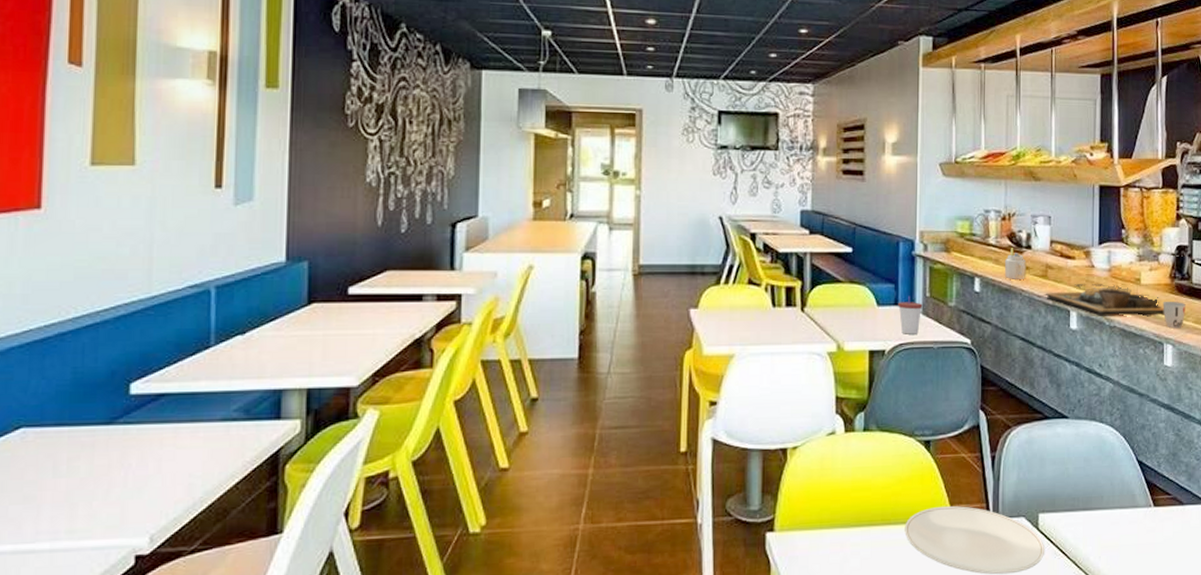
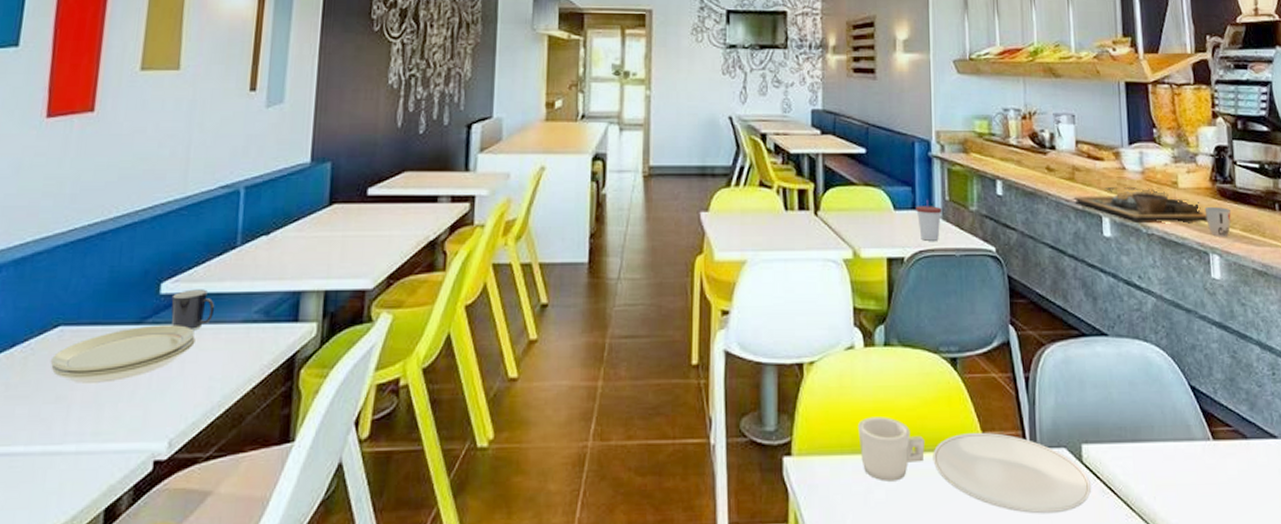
plate: none [14,424,171,484] -> present [50,325,195,383]
mug: none [142,389,191,430] -> present [171,289,215,331]
cup: none [837,494,897,552] -> present [858,417,925,482]
lemonade: present [1004,248,1027,281] -> none [1027,148,1052,184]

